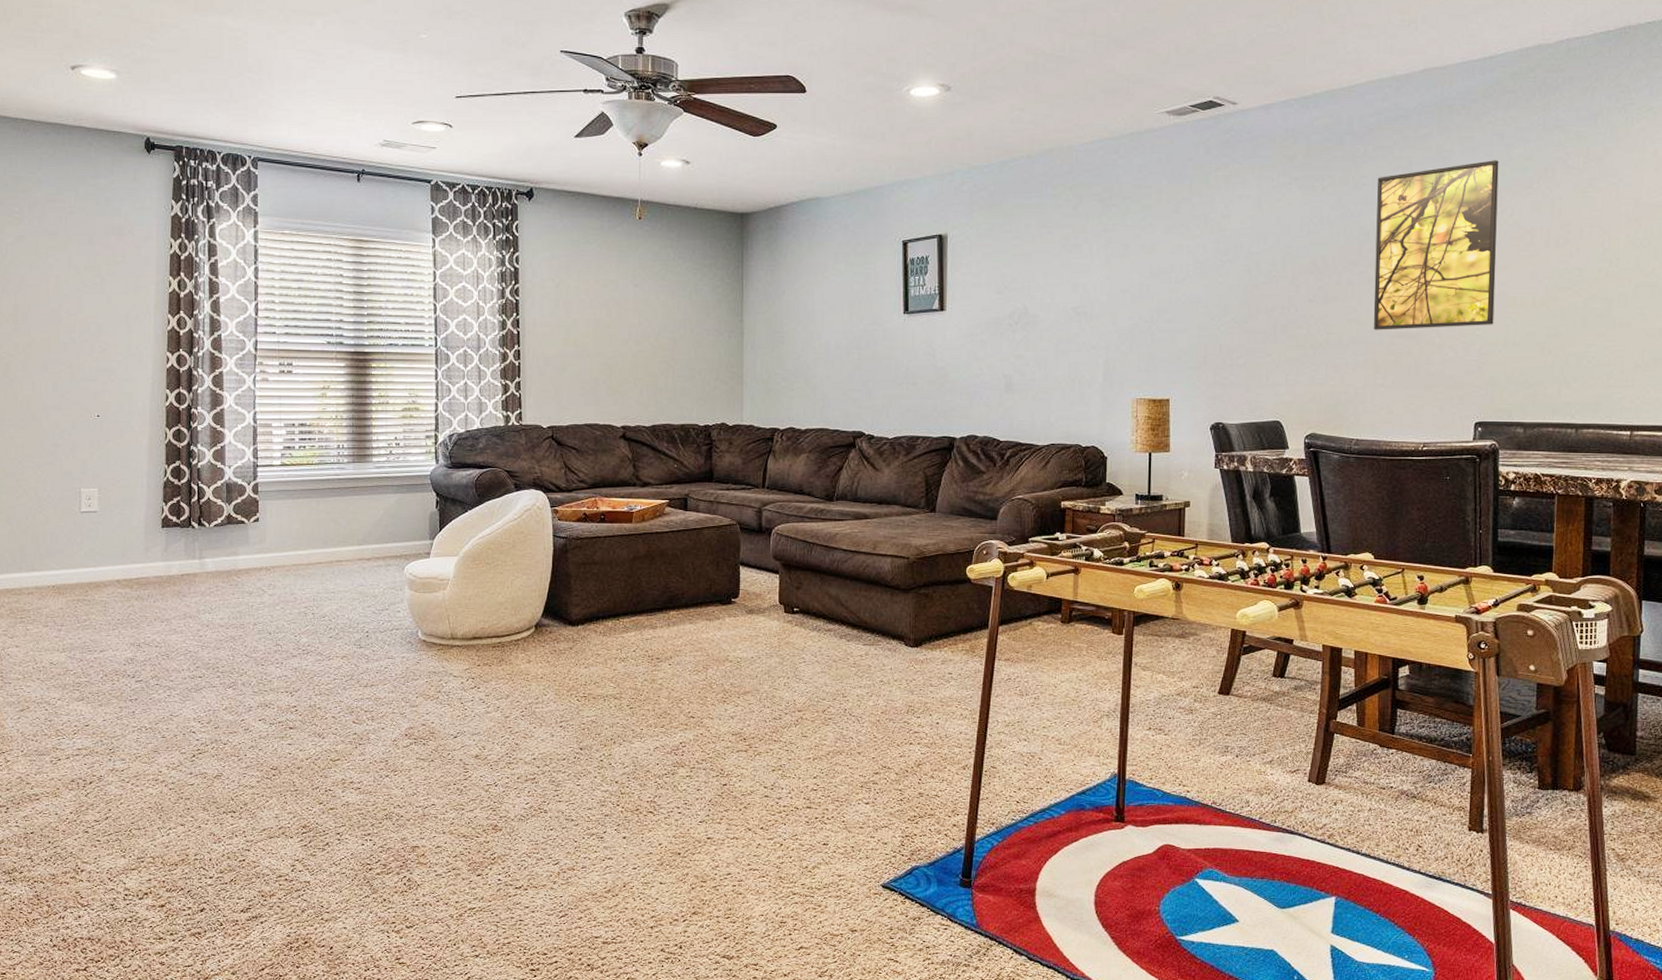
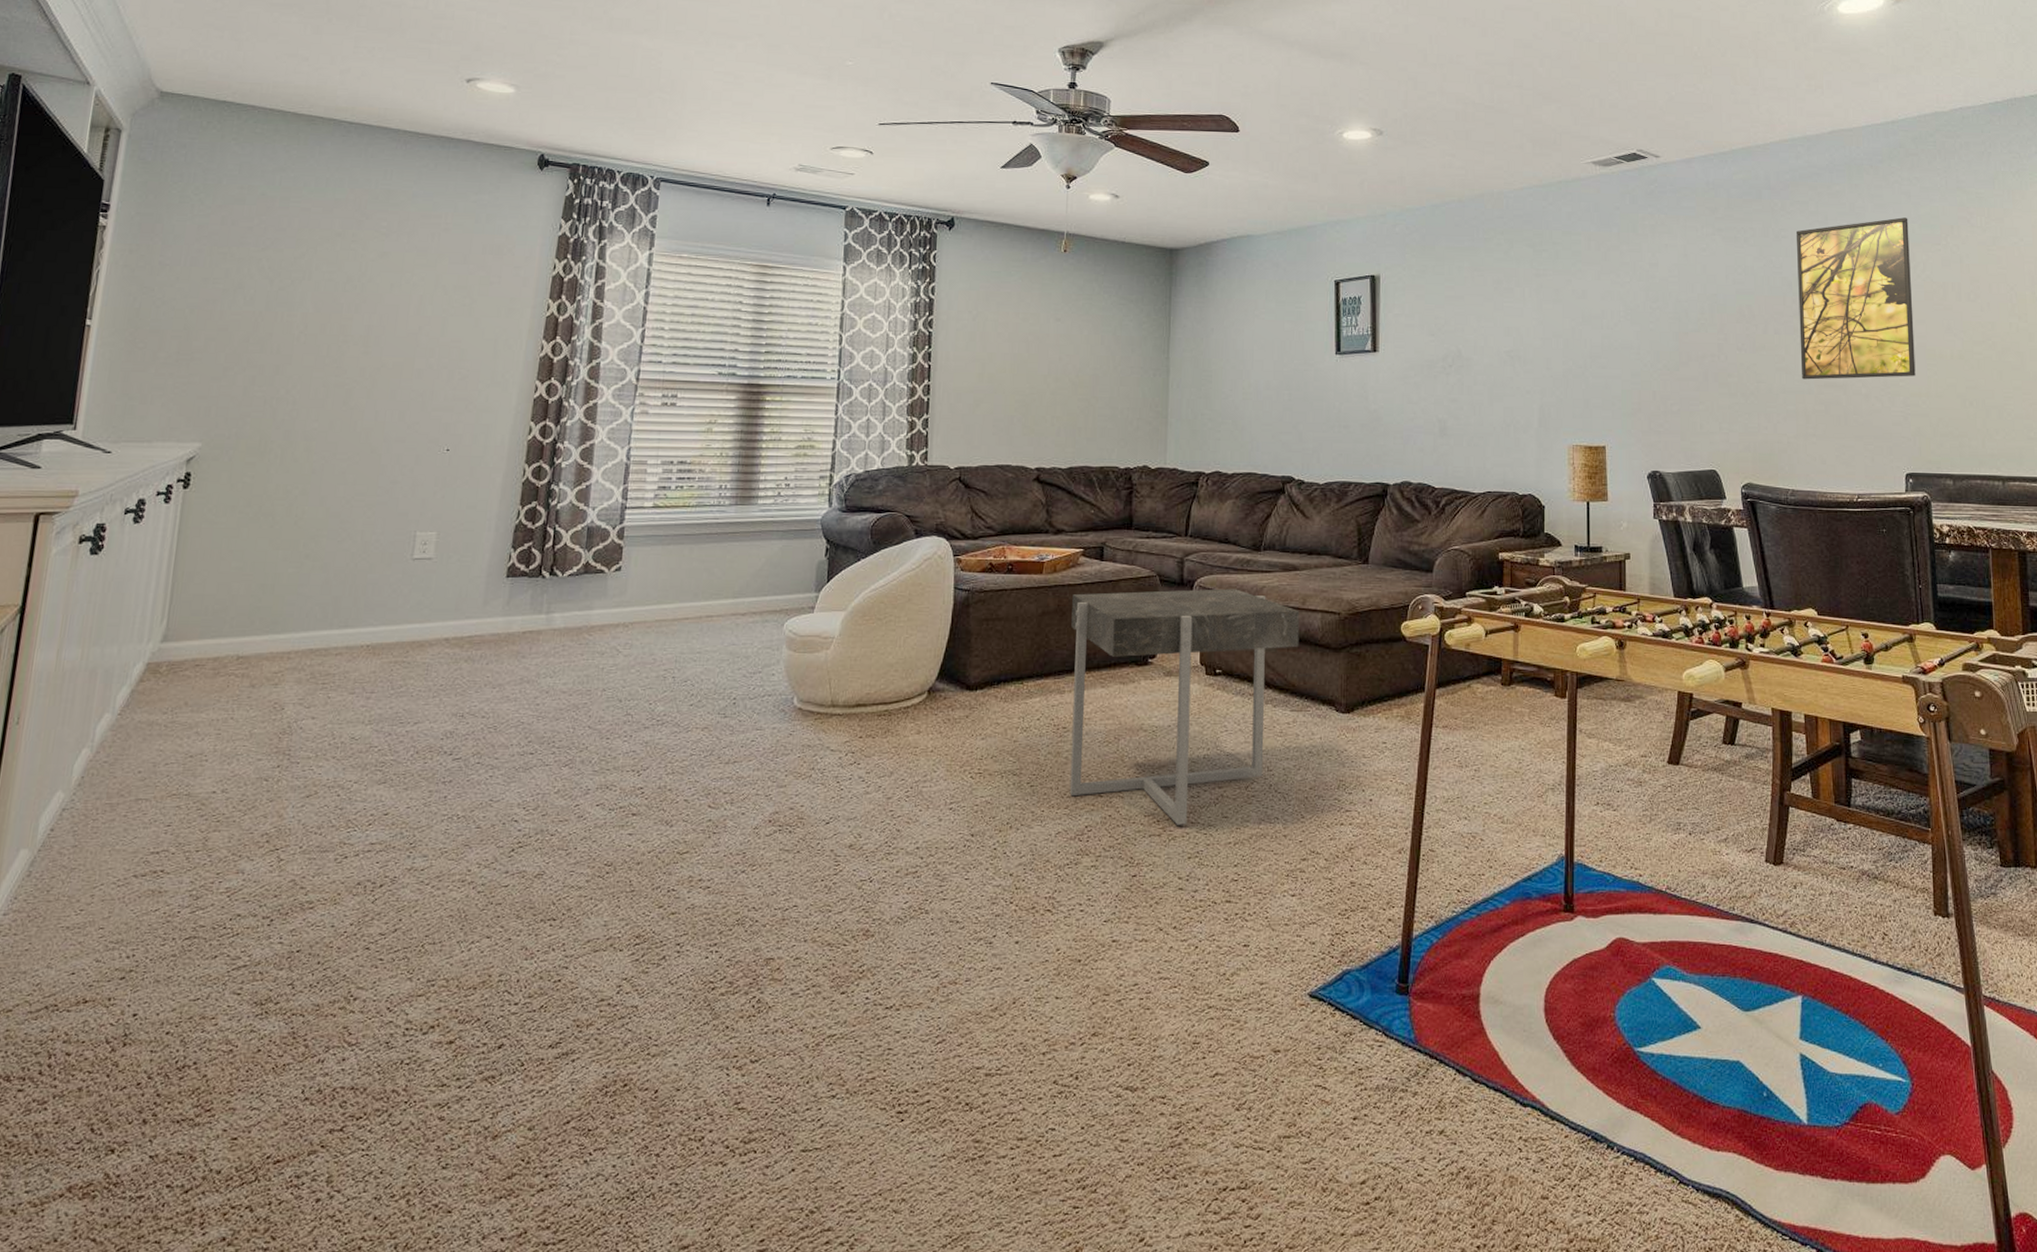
side table: none [660,535,871,743] -> present [1069,588,1300,825]

